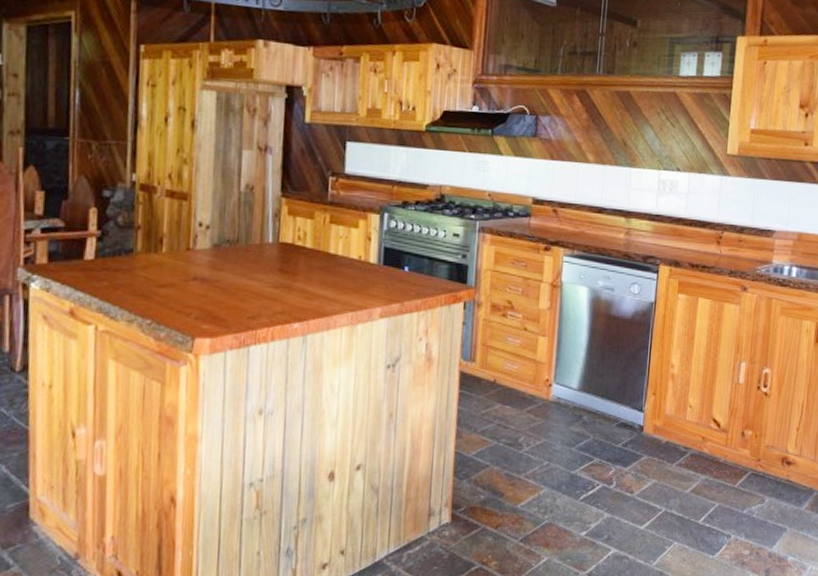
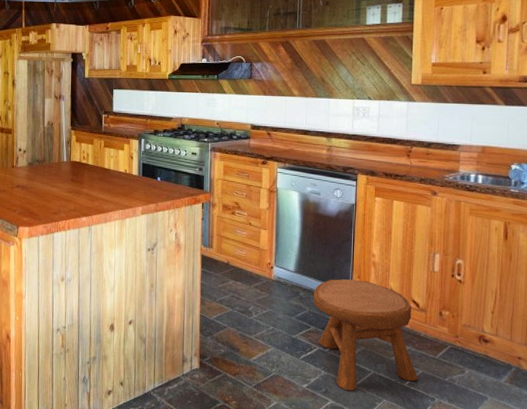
stool: none [599,397,714,536] -> present [313,279,418,391]

